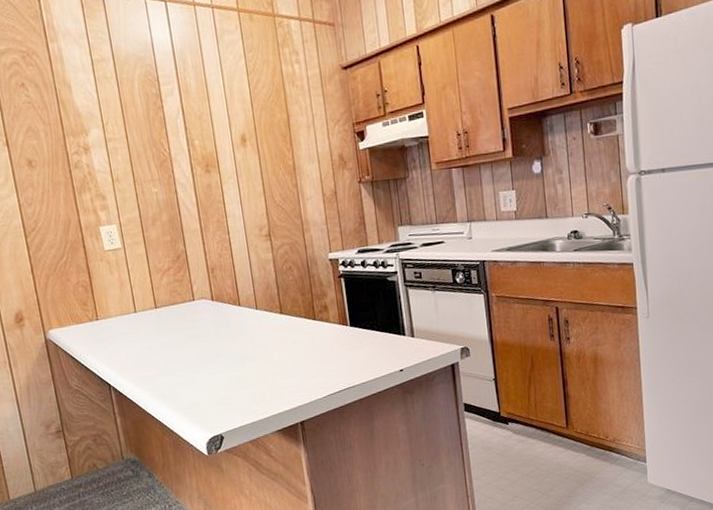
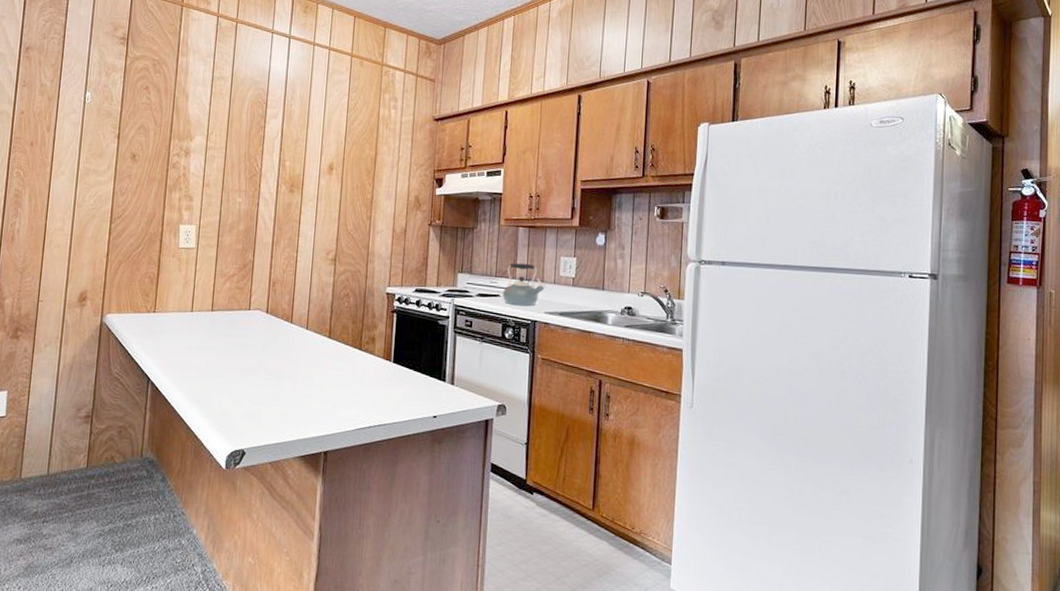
kettle: none [446,204,490,250] -> present [502,263,546,307]

